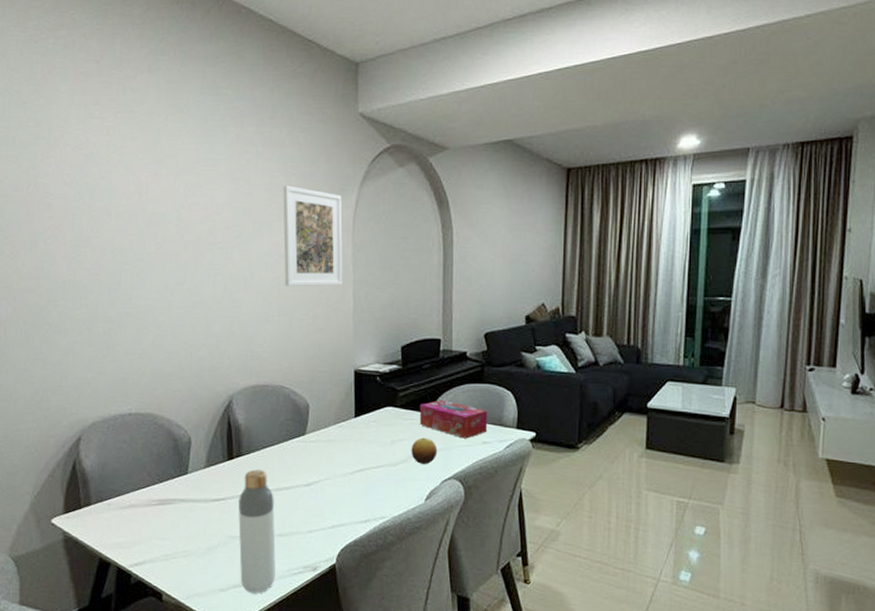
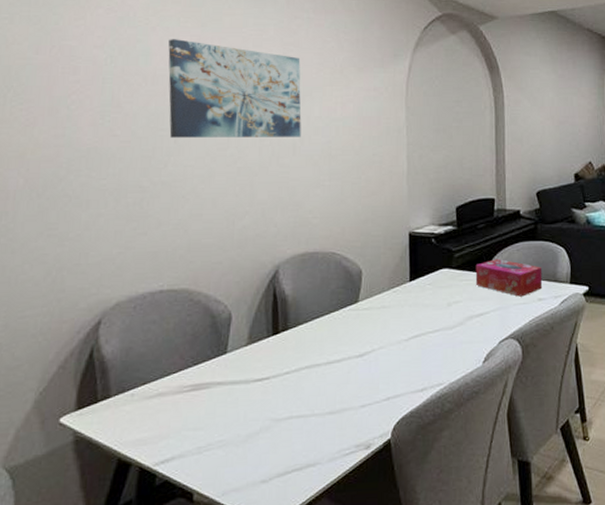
wall art: none [129,176,252,273] -> present [168,39,302,138]
bottle: present [238,469,276,593] -> none [284,343,325,481]
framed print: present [283,185,343,287] -> none [335,50,397,151]
fruit: present [411,437,438,465] -> none [468,298,494,326]

